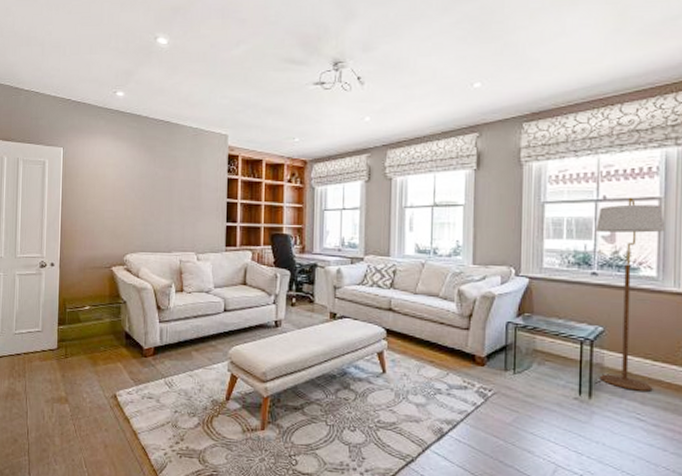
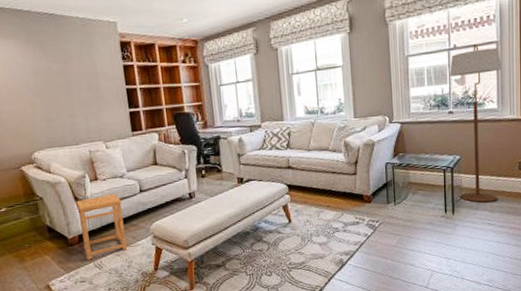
side table: none [158,308,204,376] -> present [76,194,128,260]

